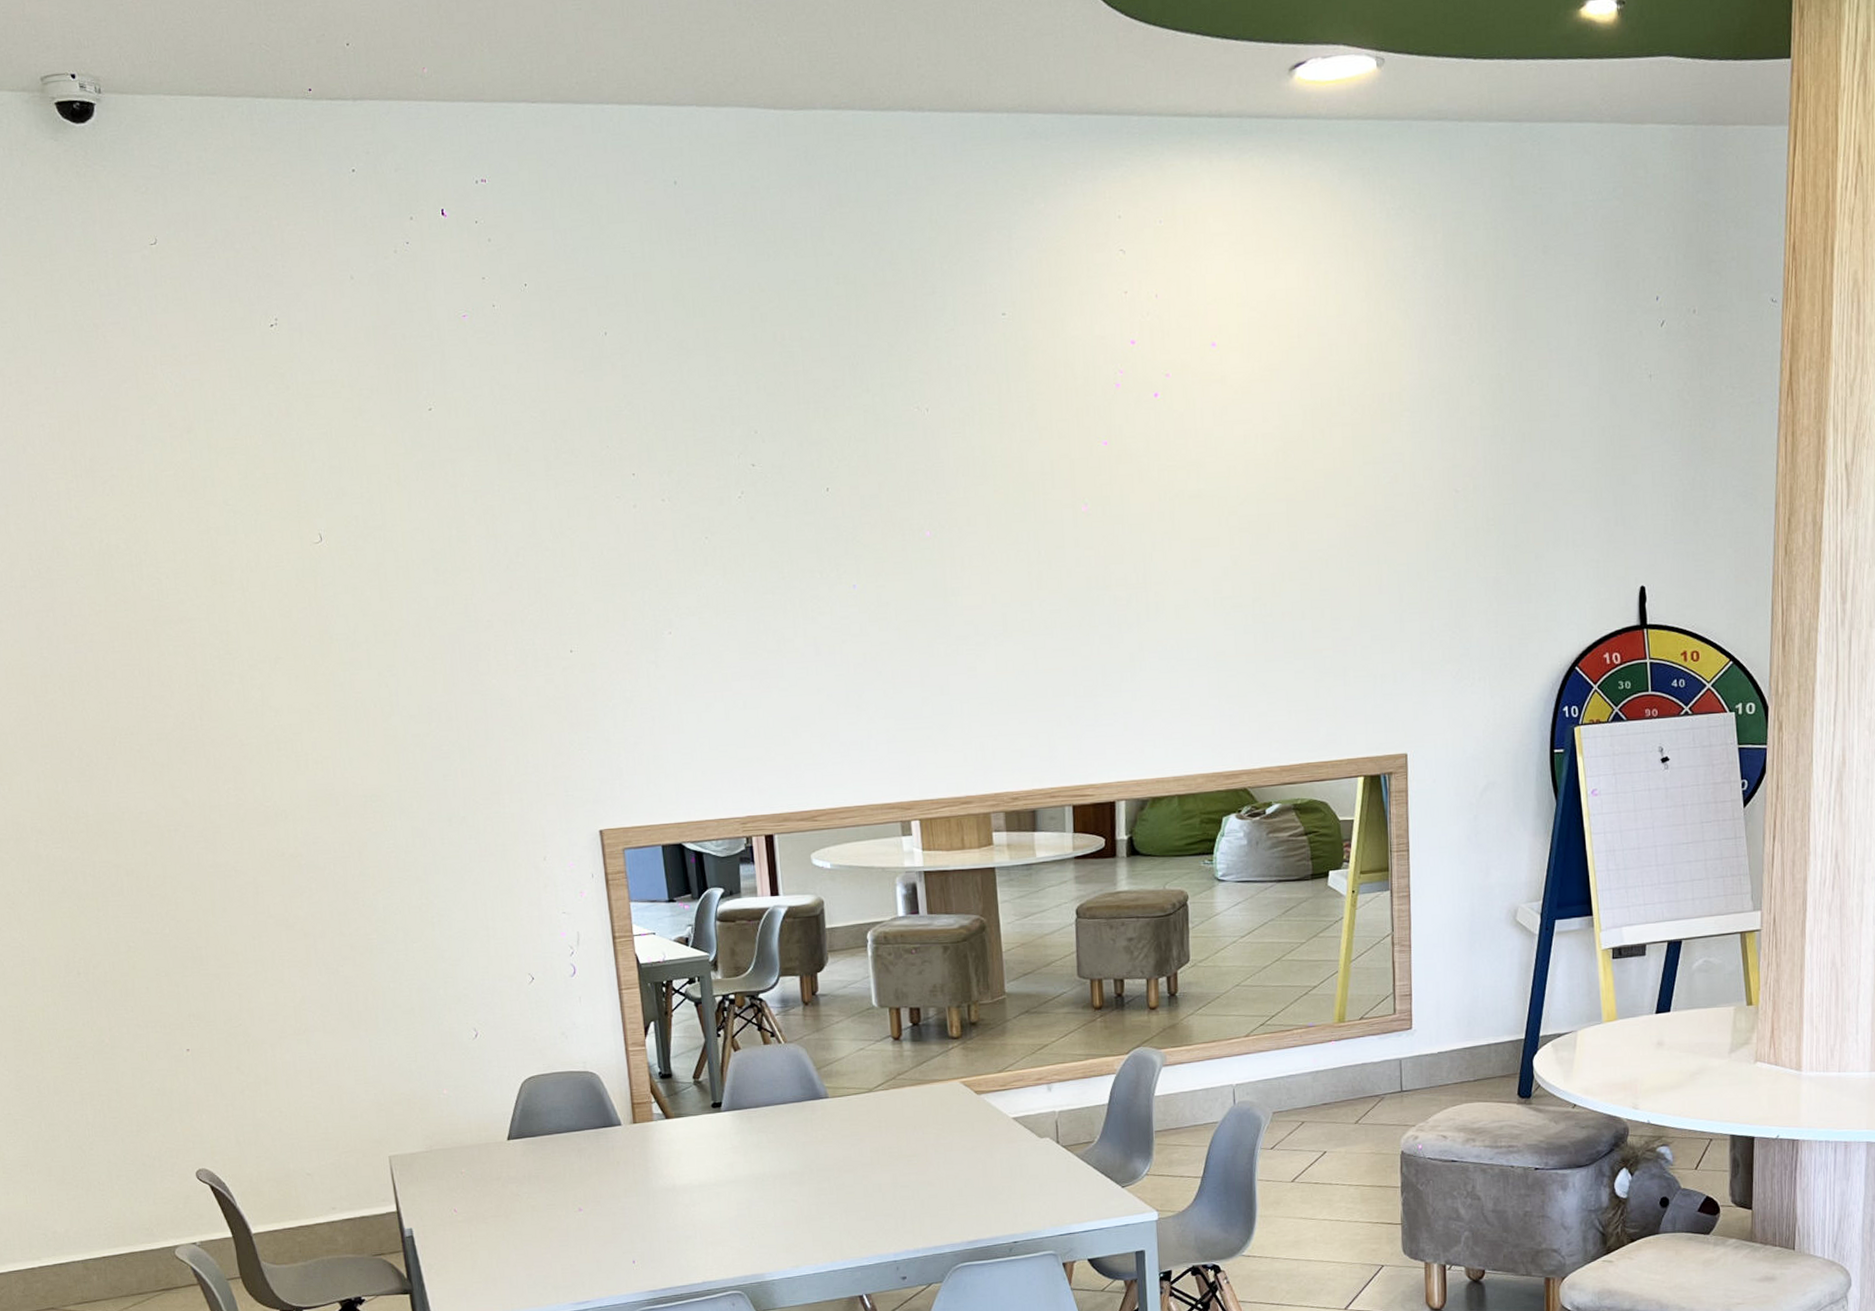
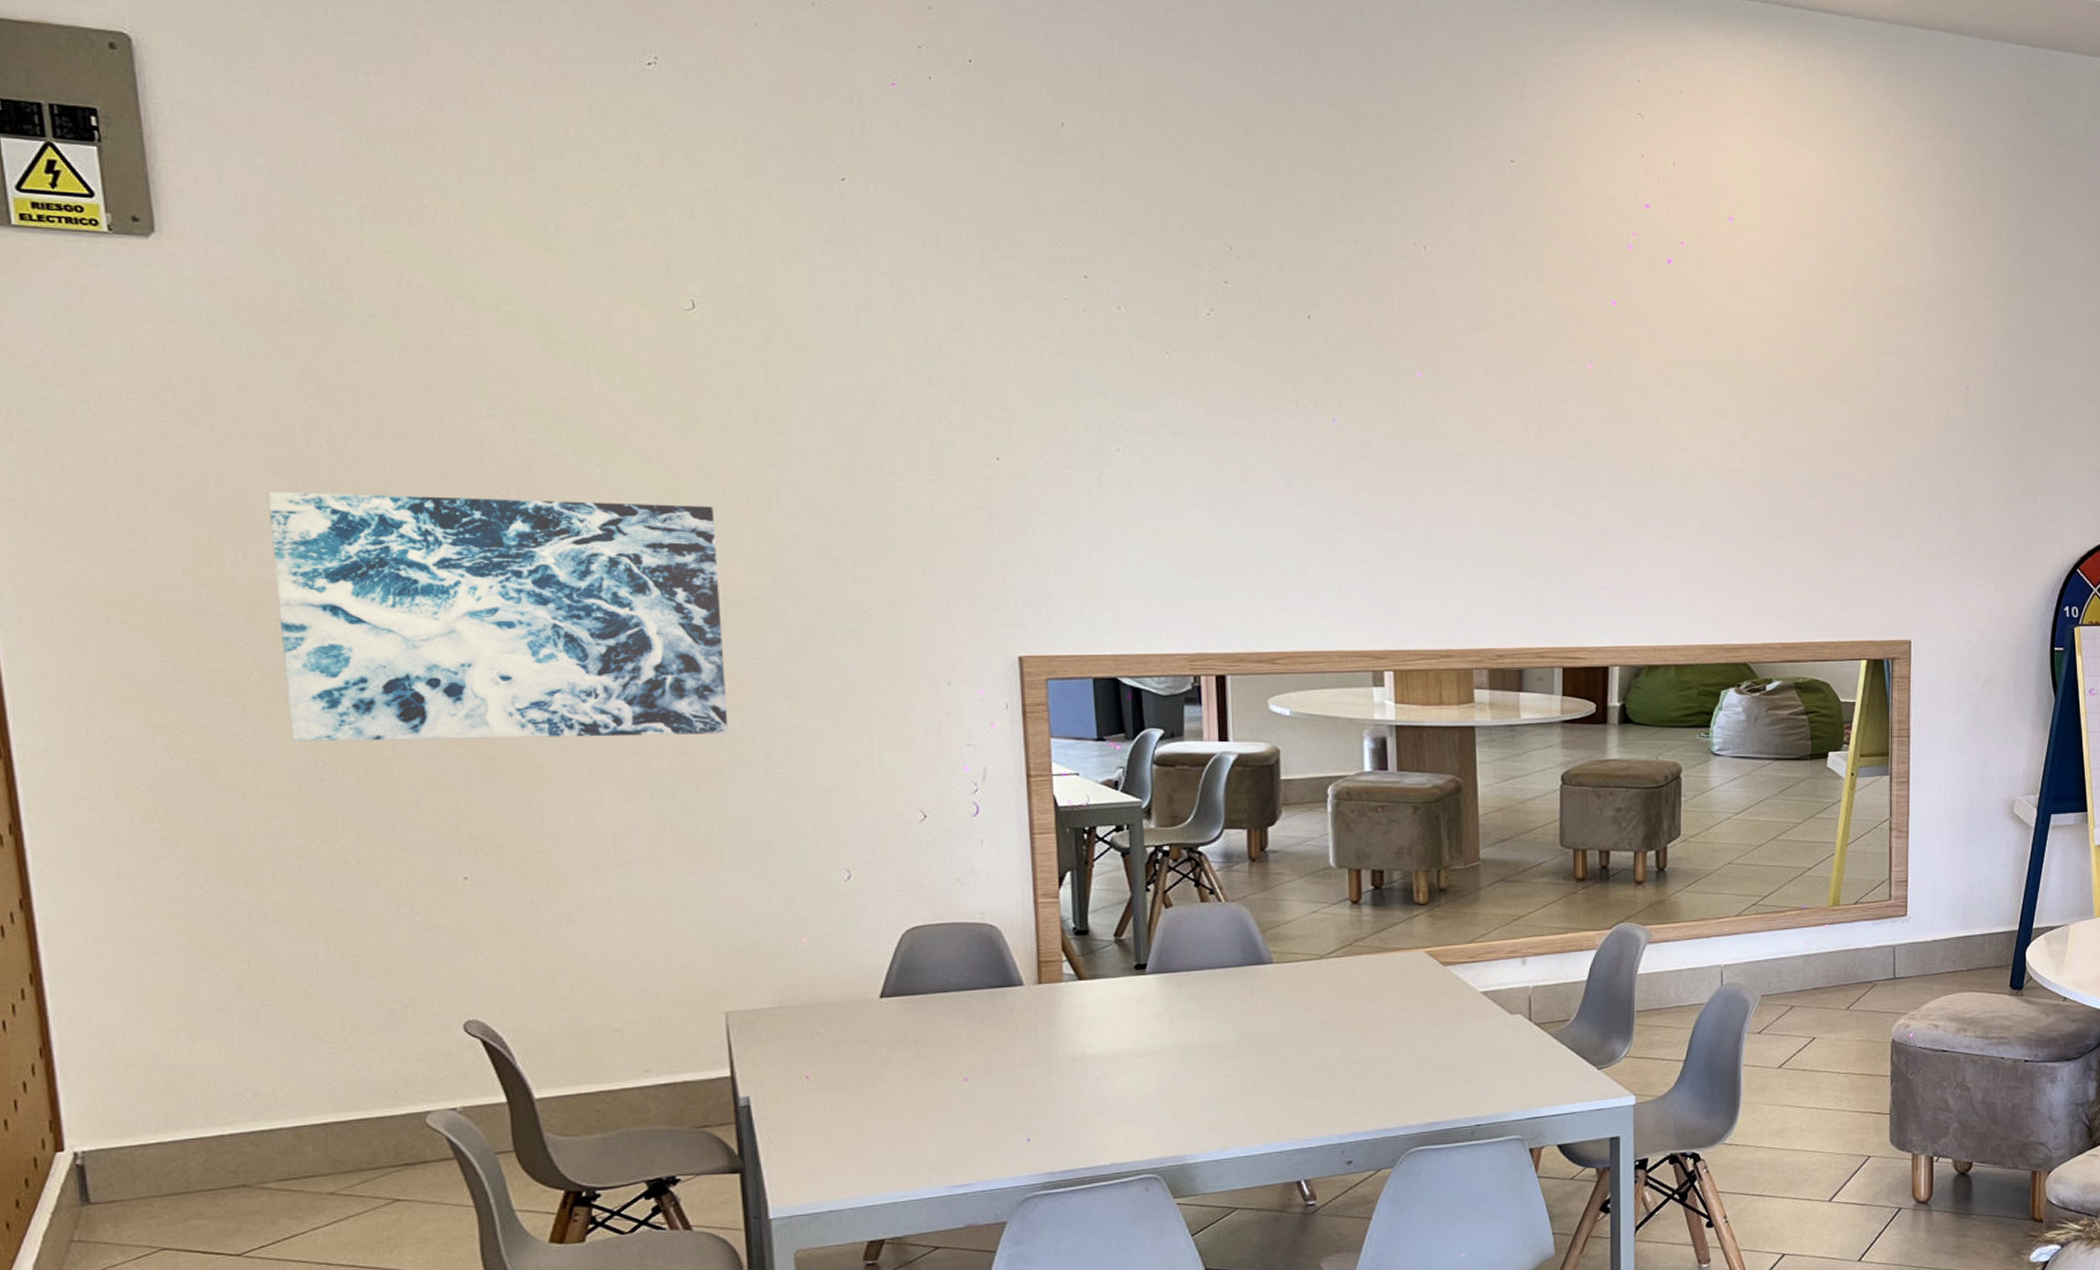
wall art: none [21,716,374,942] -> present [267,492,728,741]

